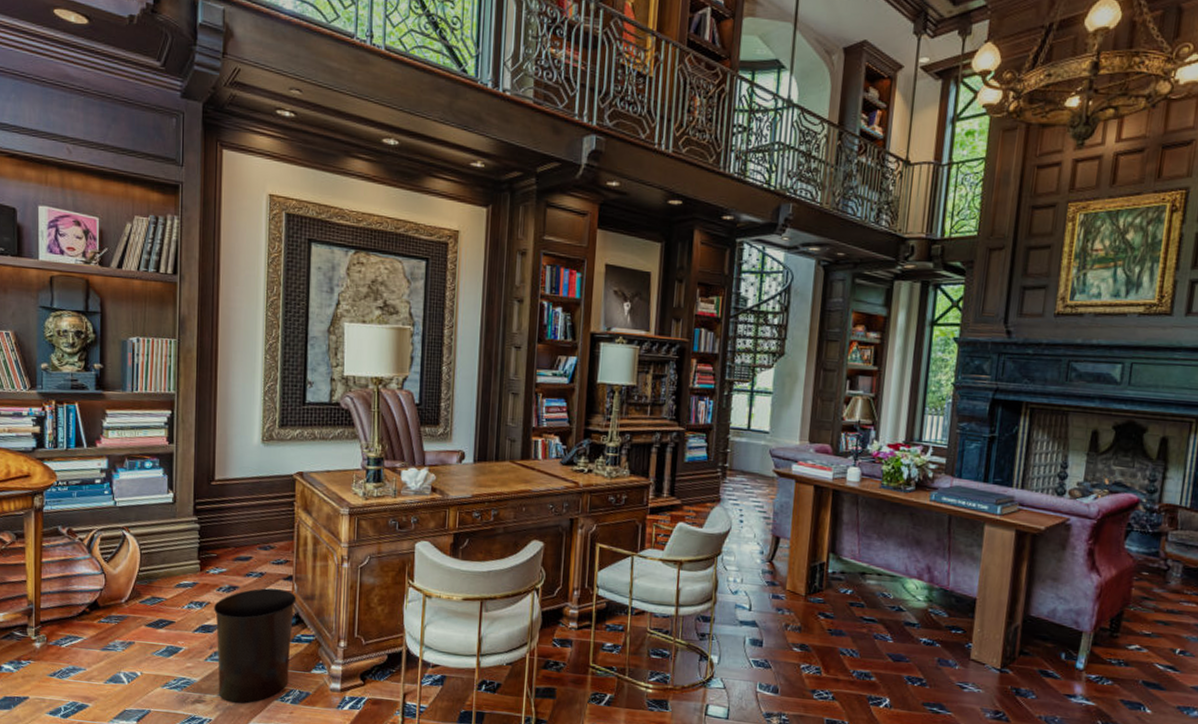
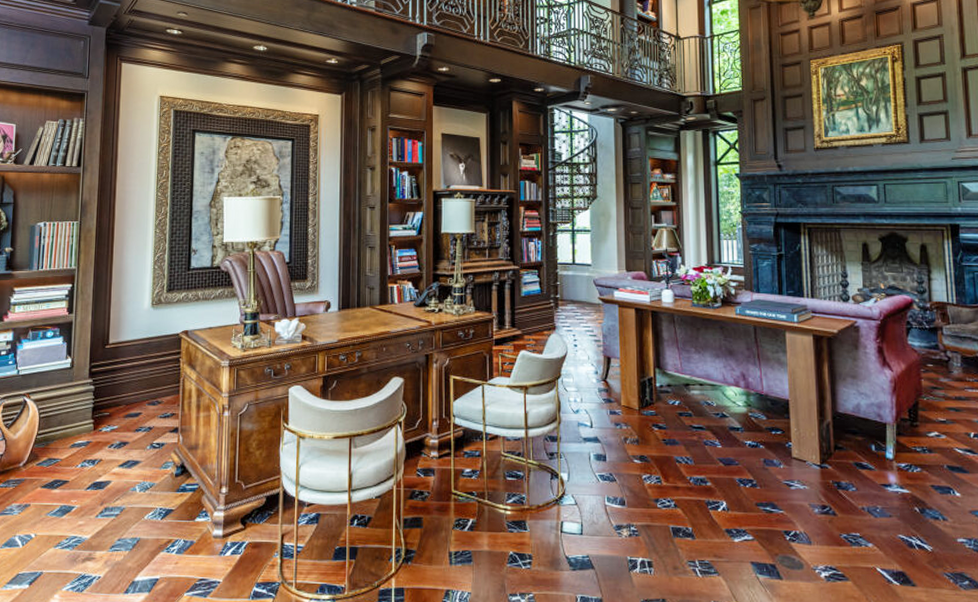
waste bin: present [214,588,297,703] -> none [105,442,182,557]

